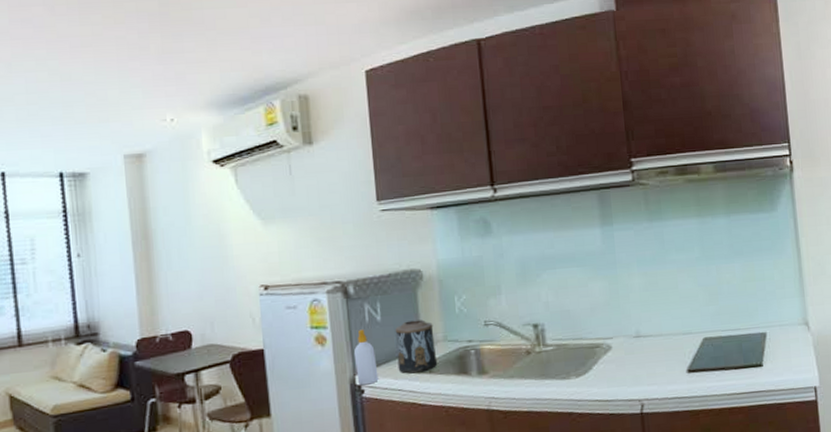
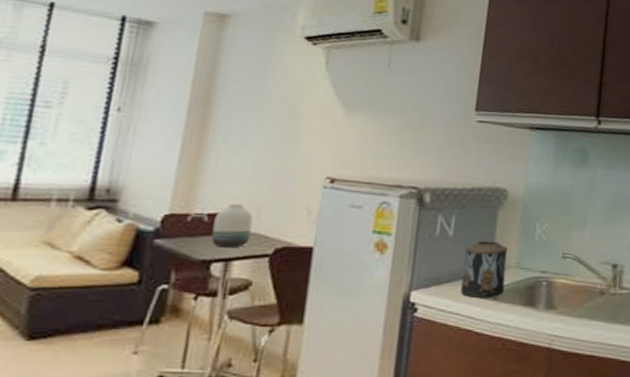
vase: none [177,320,210,361] -> present [211,203,254,248]
soap bottle: present [353,329,379,386] -> none [412,242,439,303]

